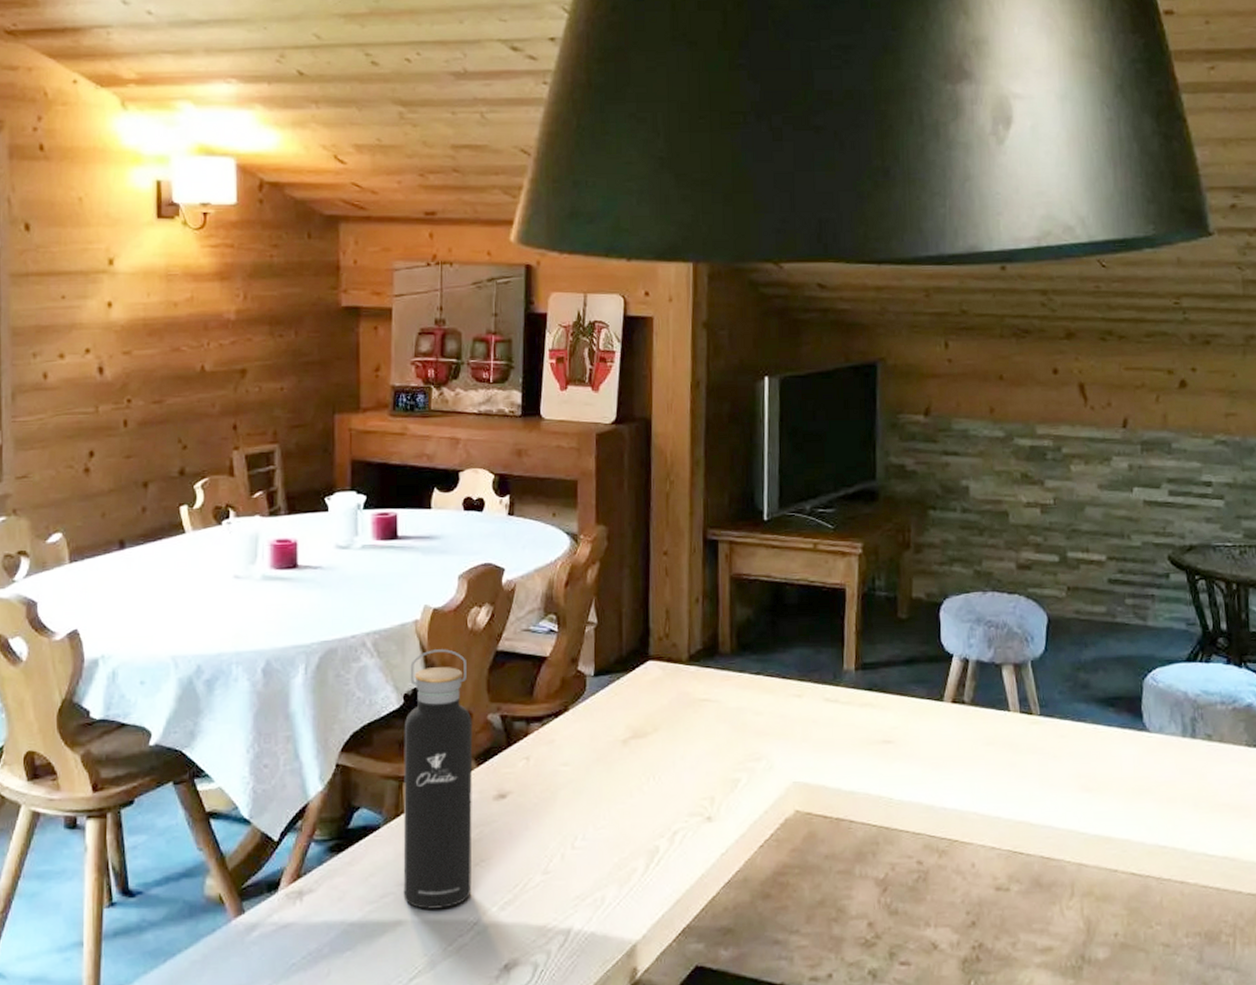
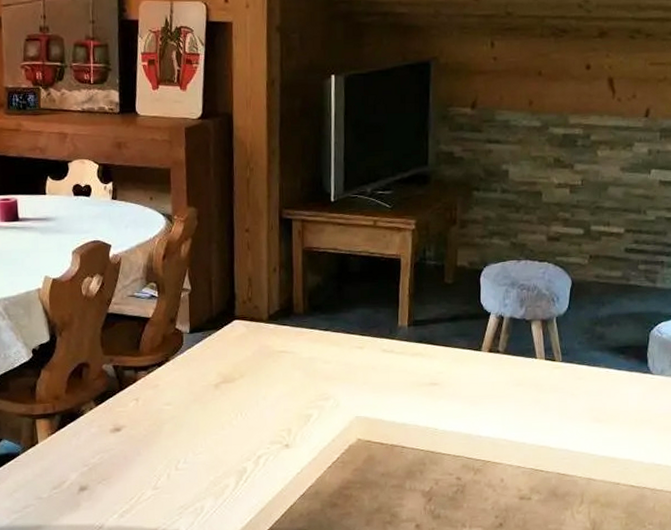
water bottle: present [403,649,473,909] -> none [34,312,96,517]

